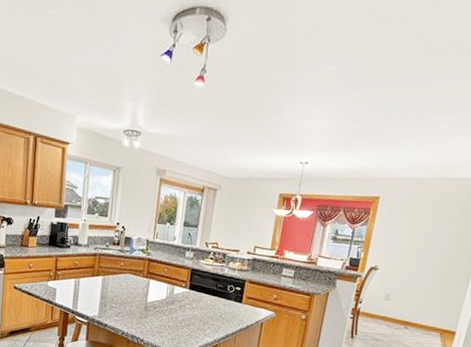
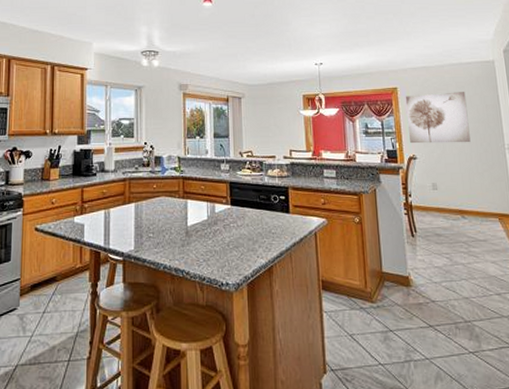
wall art: none [376,206,451,261] -> present [405,92,471,144]

